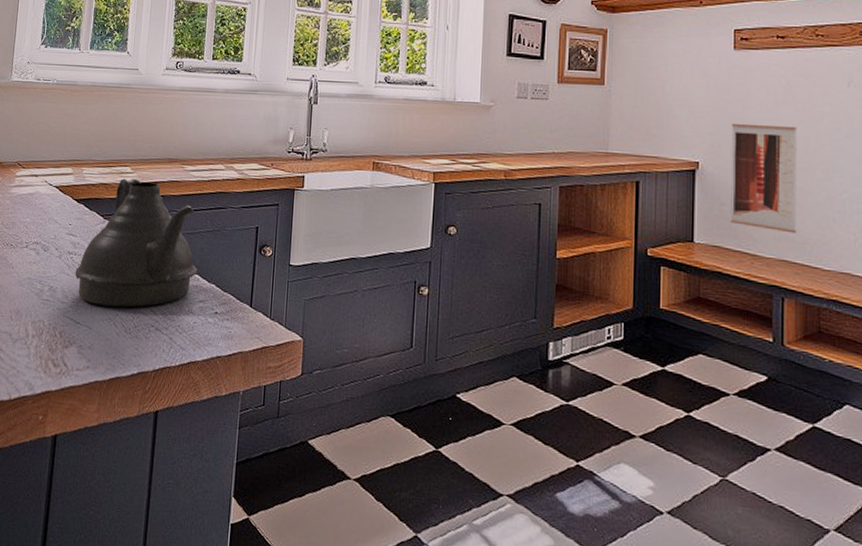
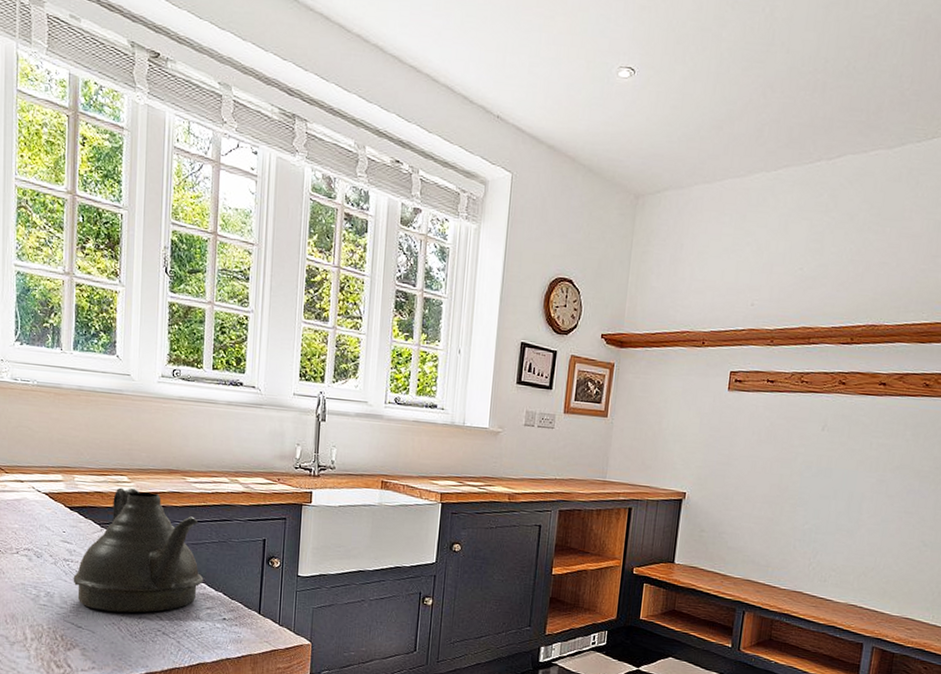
wall art: present [730,123,797,234] -> none [707,458,774,558]

